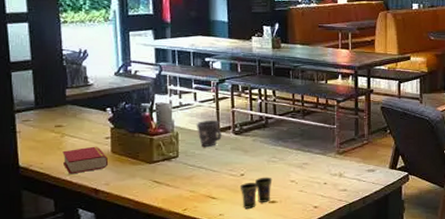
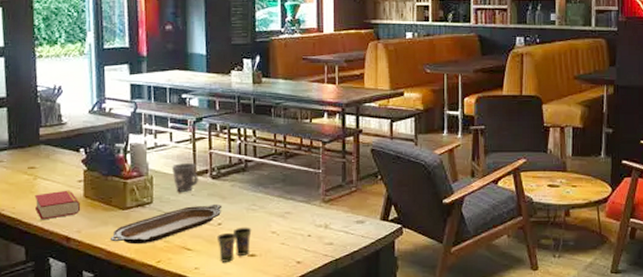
serving tray: none [138,158,245,195] -> present [111,205,223,245]

